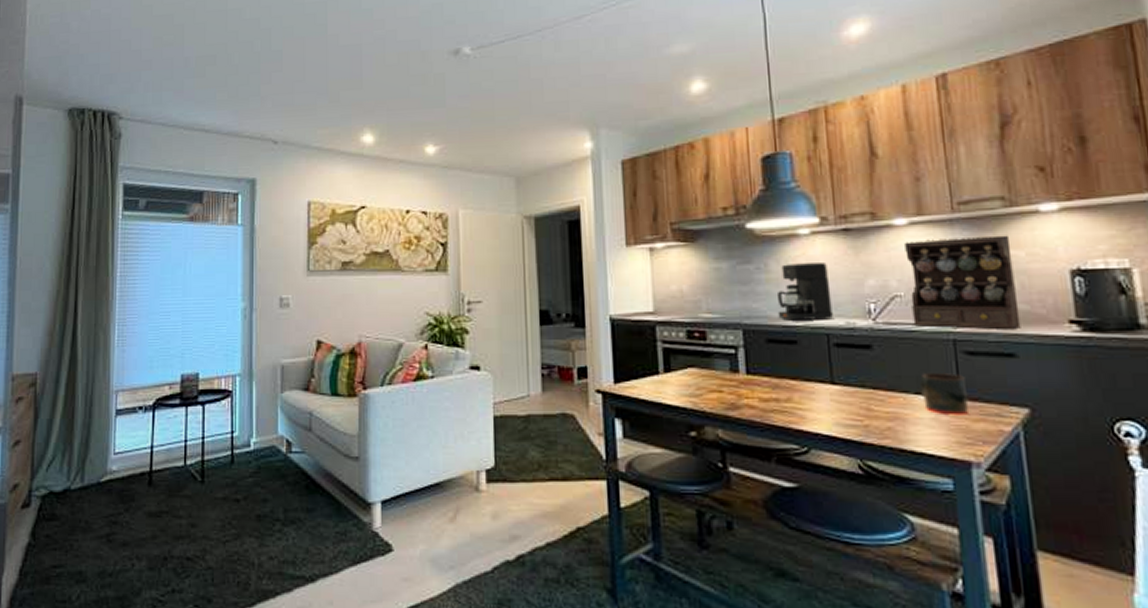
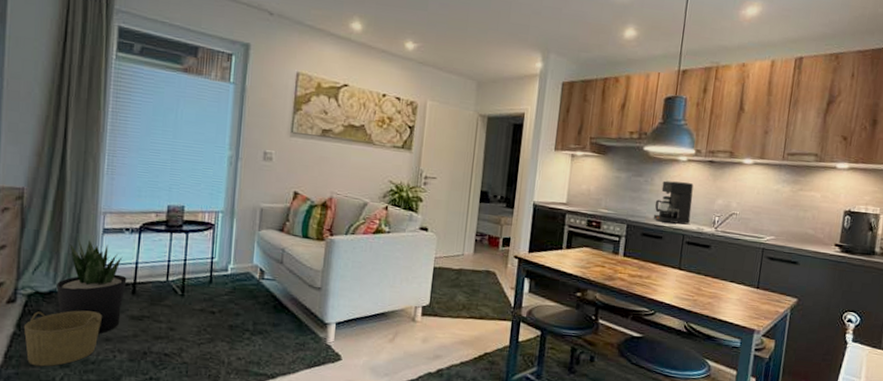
basket: none [38,510,118,583] -> present [23,310,102,367]
planter: none [70,422,142,541] -> present [56,236,127,334]
spice rack: present [905,235,1021,330] -> none [740,176,813,247]
mug: present [920,373,969,414] -> none [734,269,764,298]

